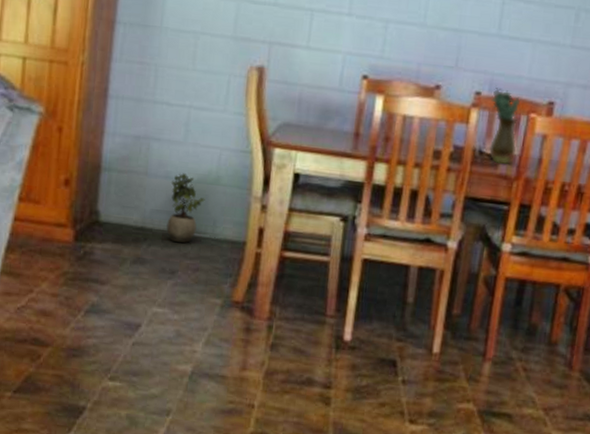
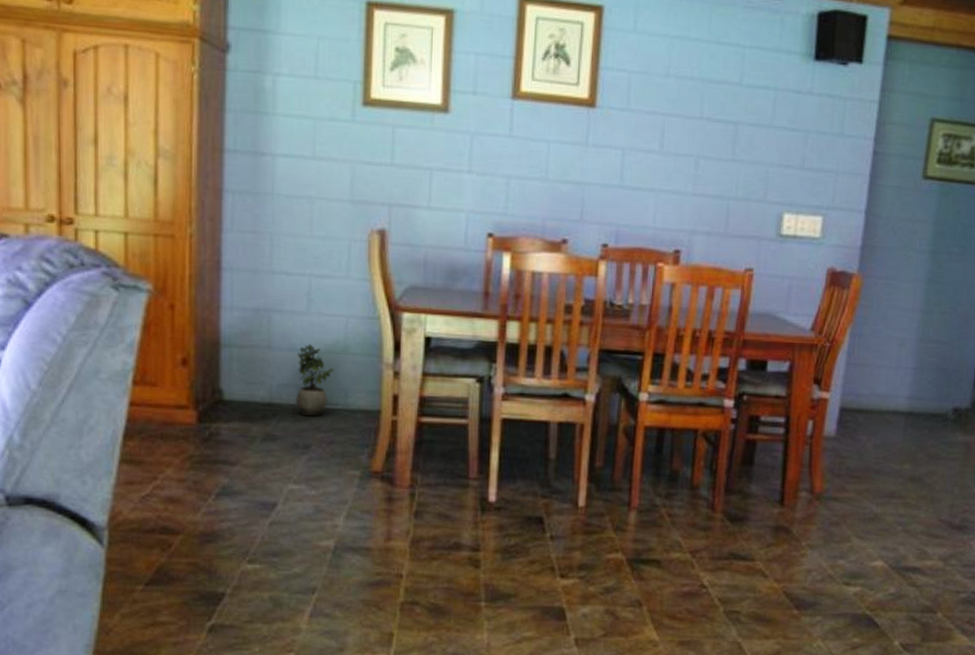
vase: present [489,88,521,164] -> none [618,239,648,314]

